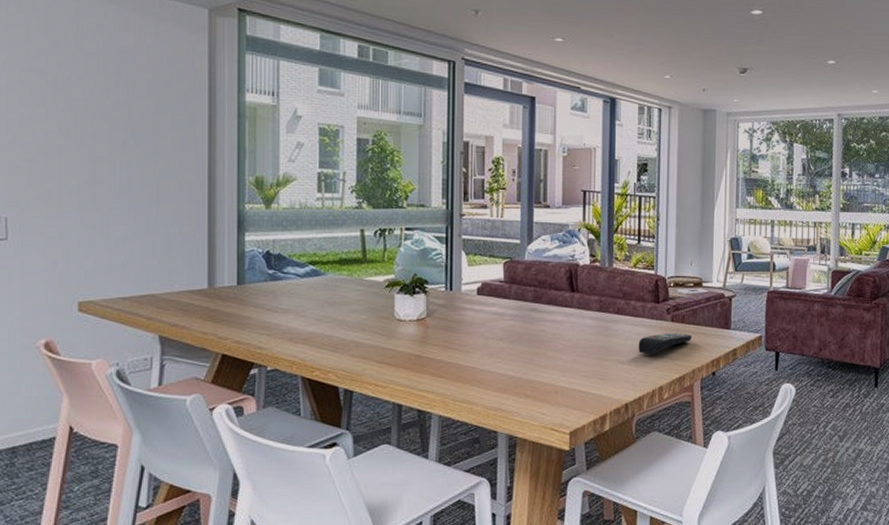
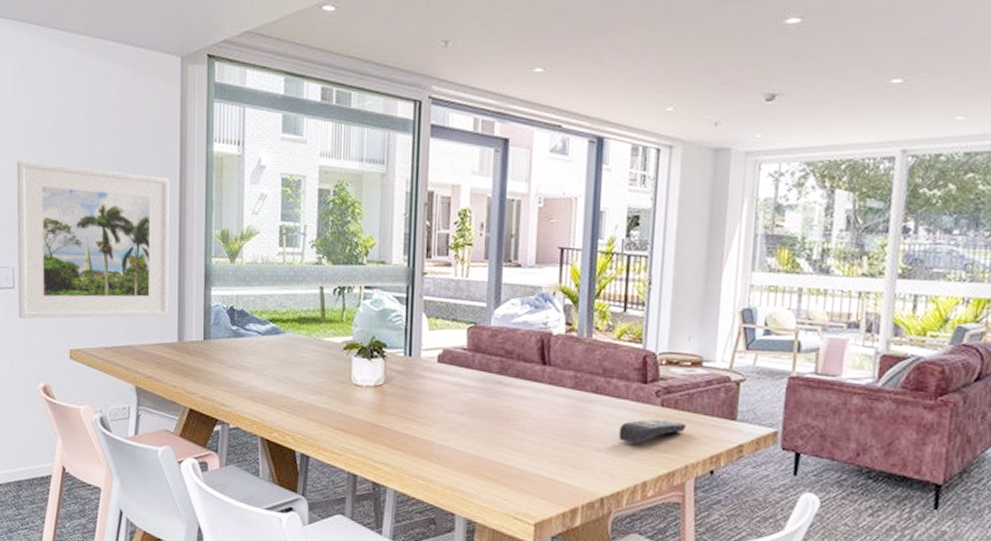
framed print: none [11,106,197,271] -> present [17,161,170,319]

